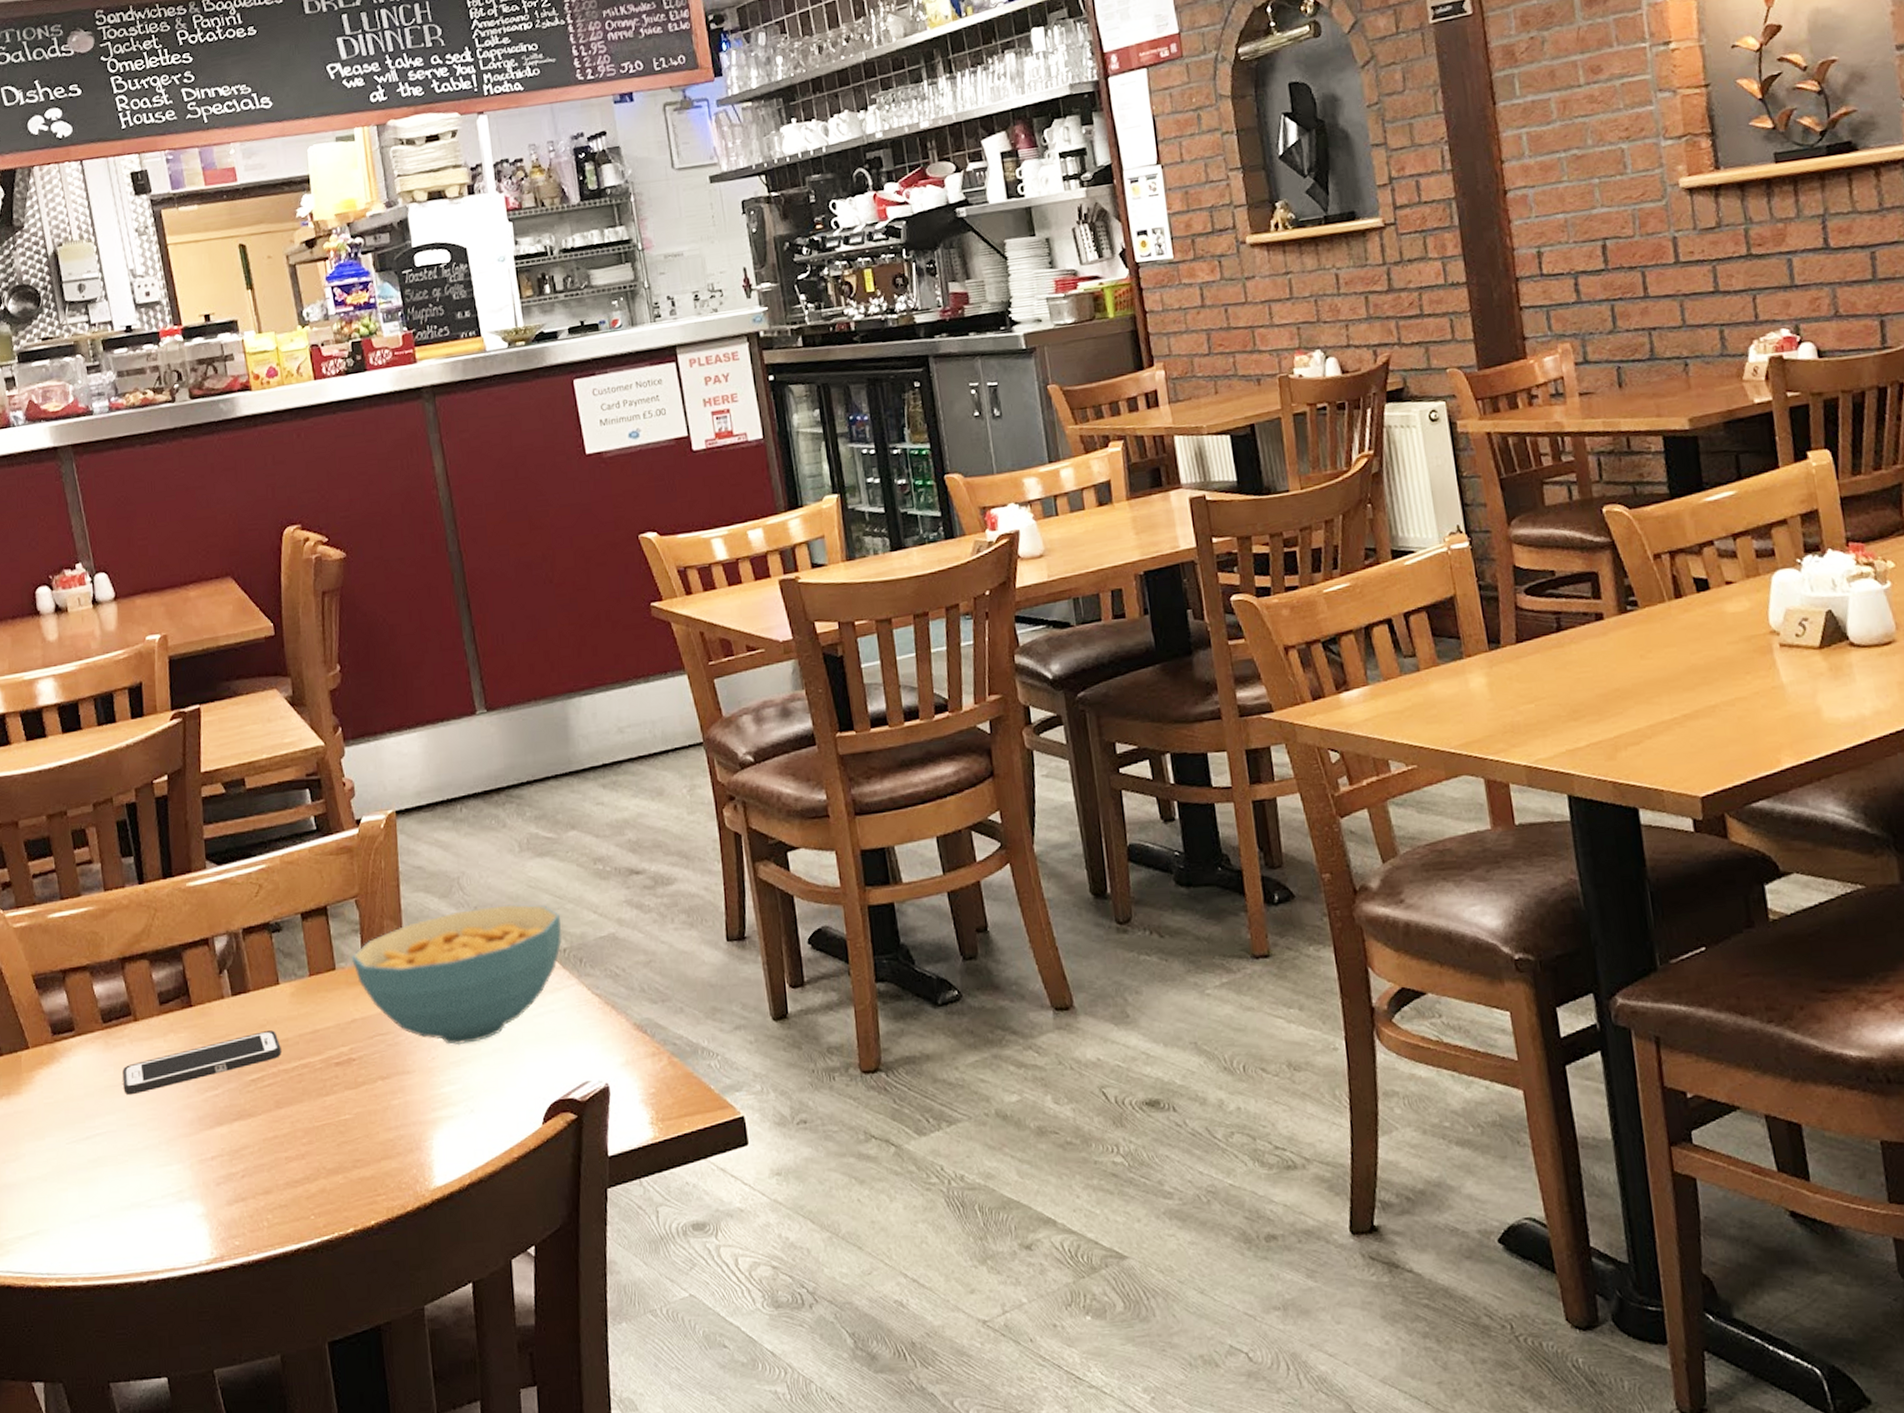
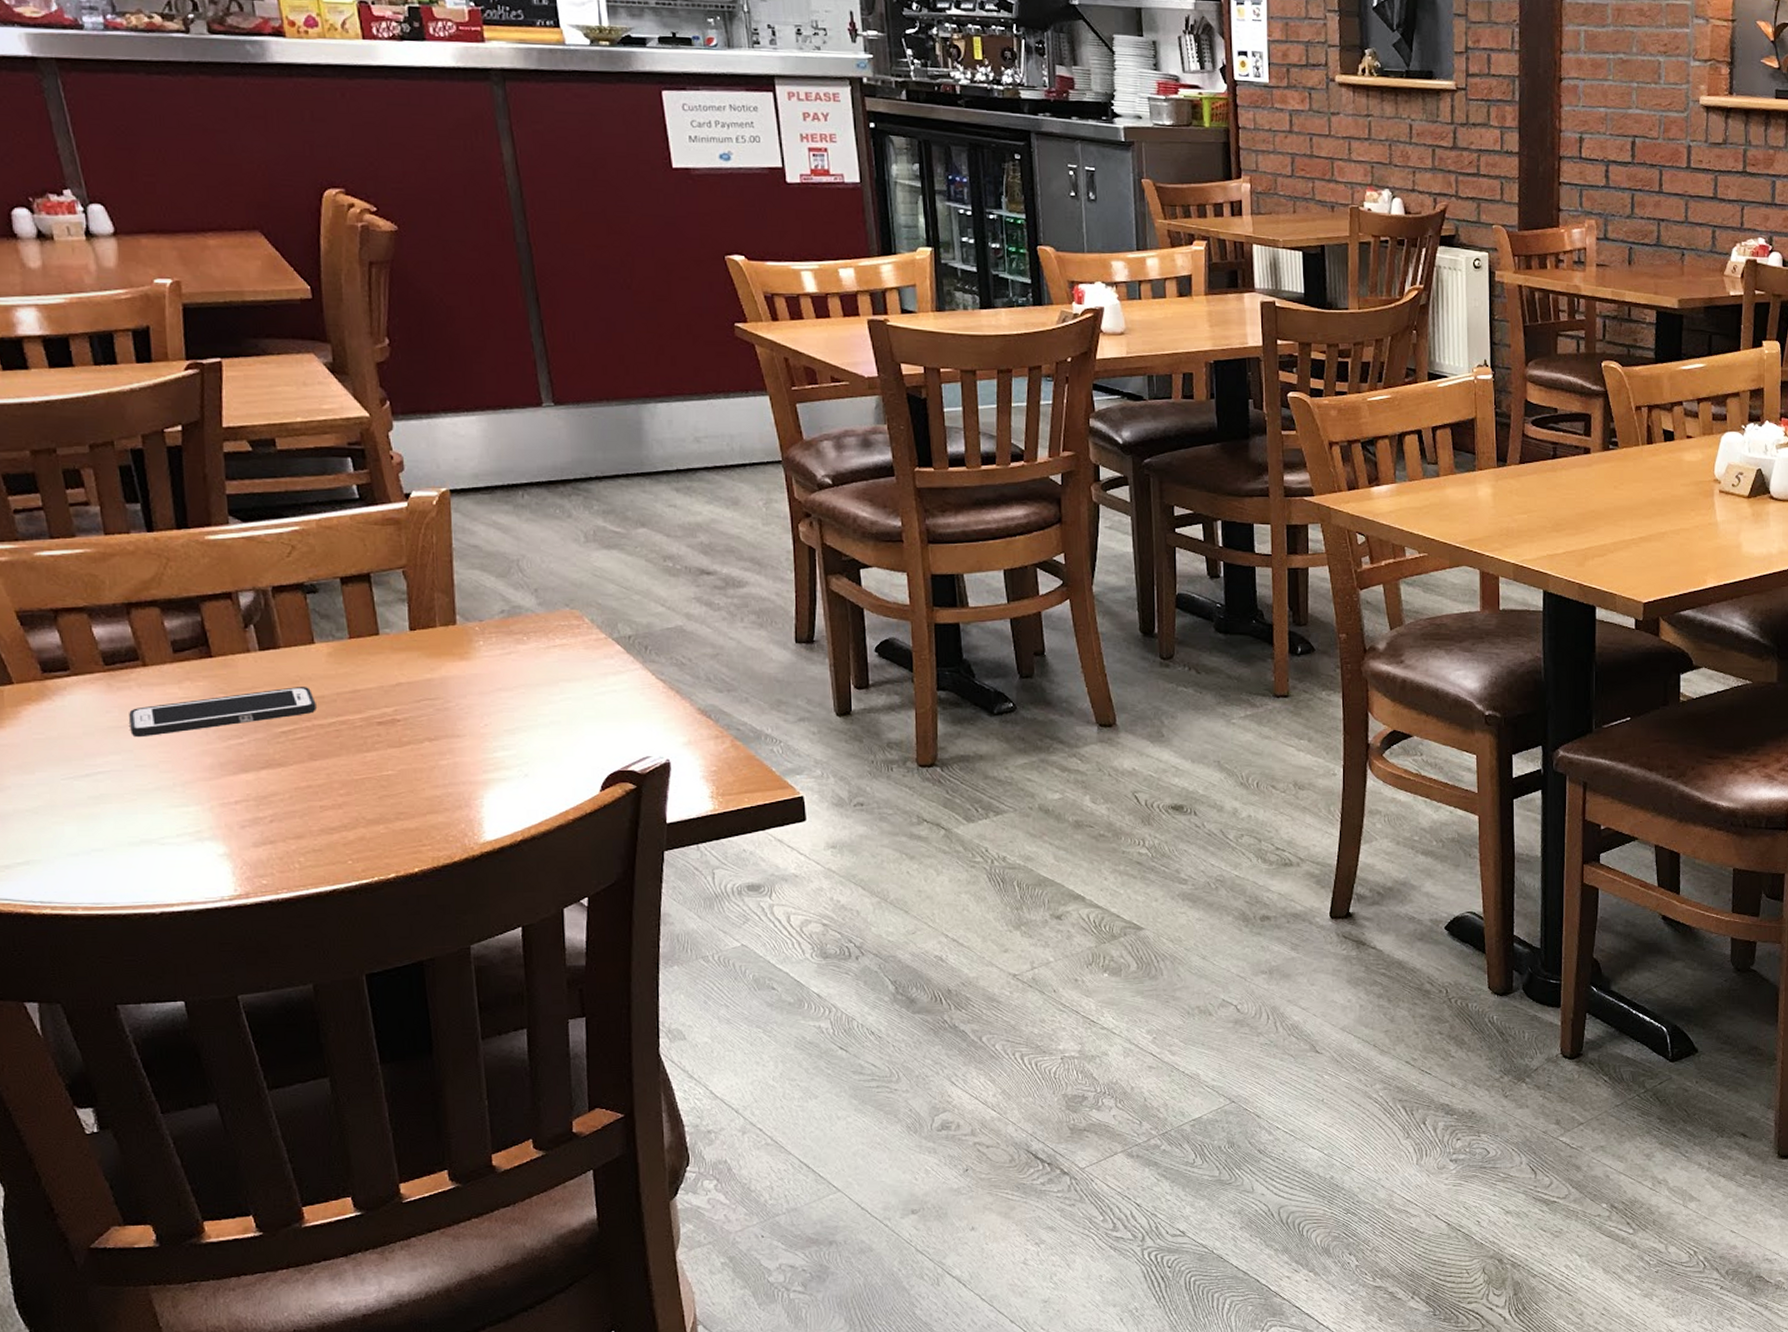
cereal bowl: present [351,904,562,1046] -> none [396,590,628,715]

